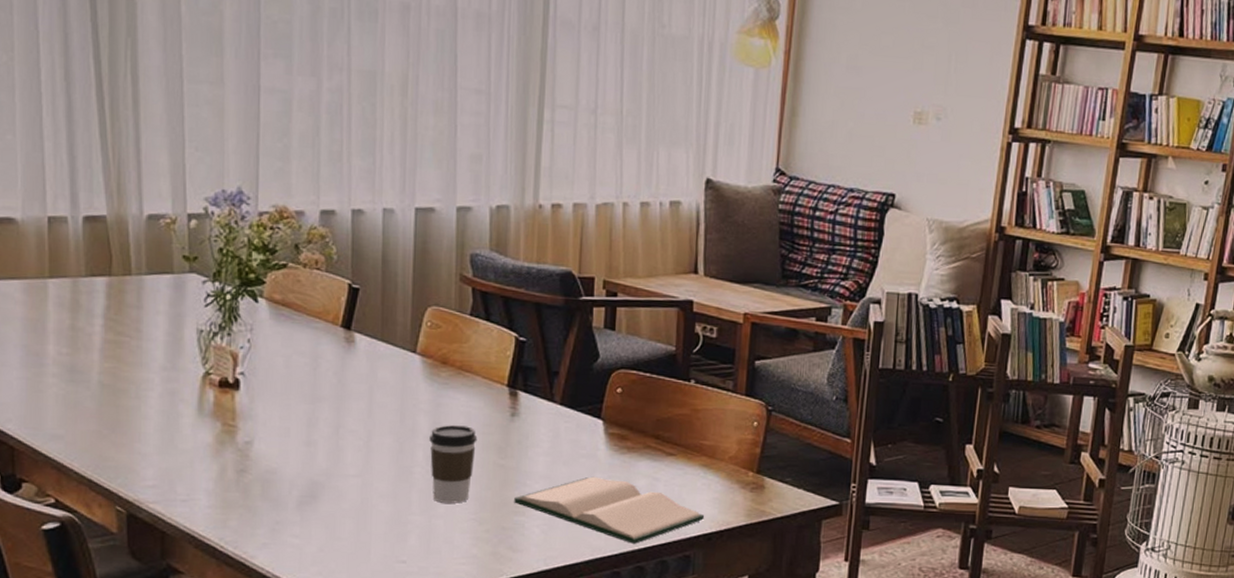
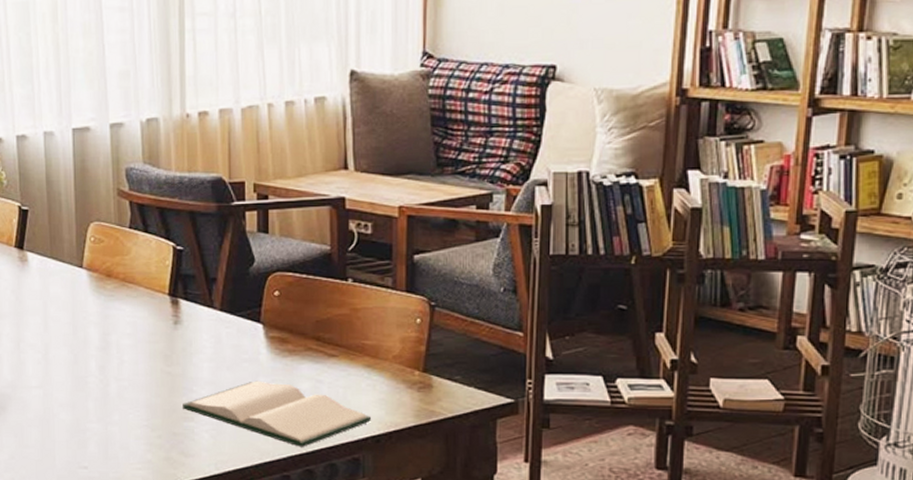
coffee cup: present [429,424,478,503] -> none [100,334,144,411]

